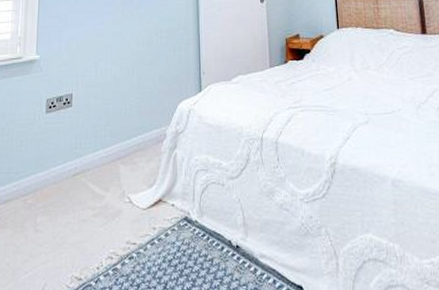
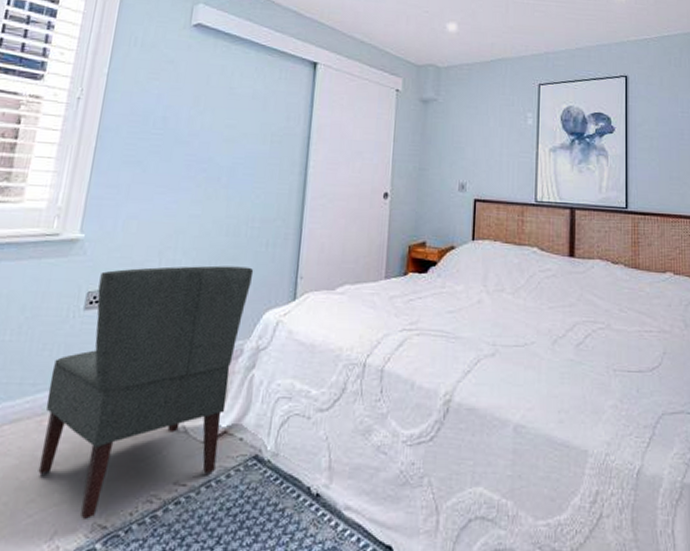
chair: none [27,68,167,275] -> present [38,265,254,521]

